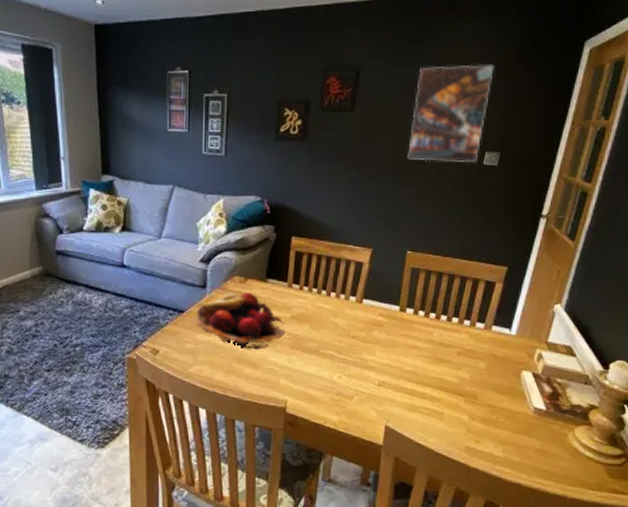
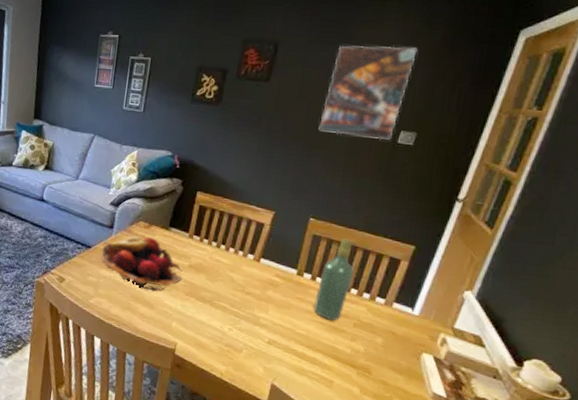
wine bottle: none [419,268,454,352] -> present [313,238,355,321]

